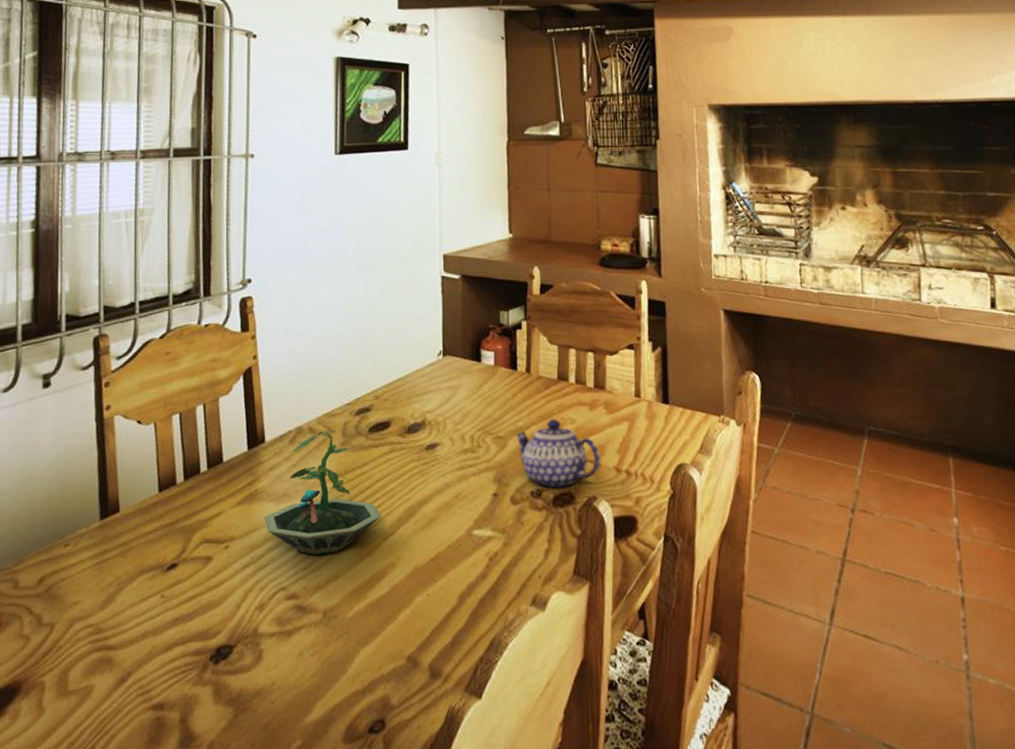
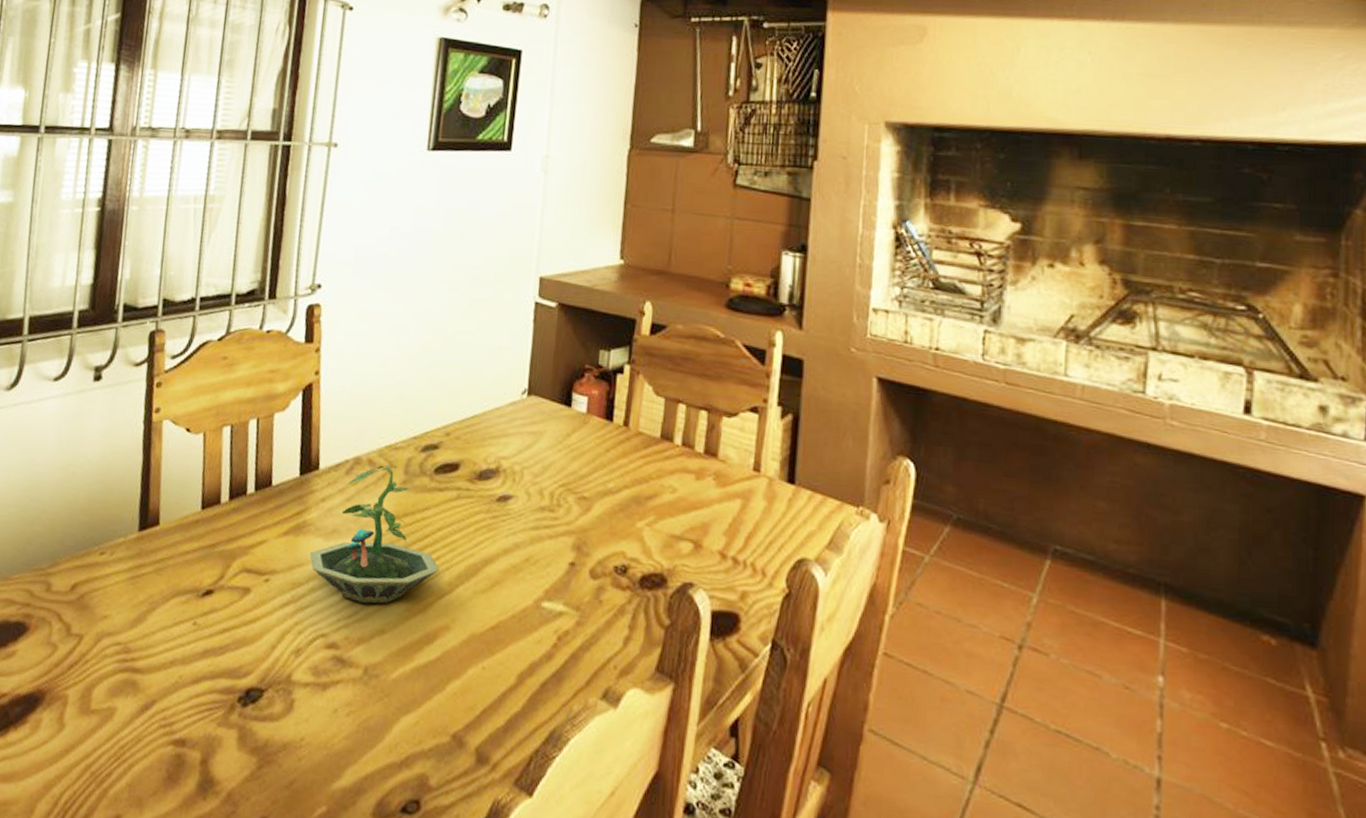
teapot: present [516,419,601,487] -> none [604,484,703,567]

